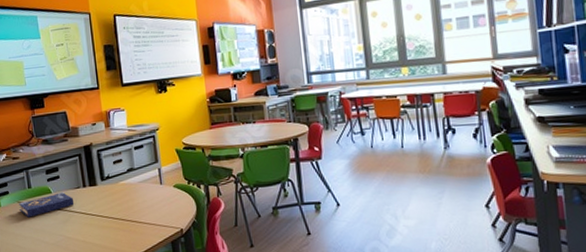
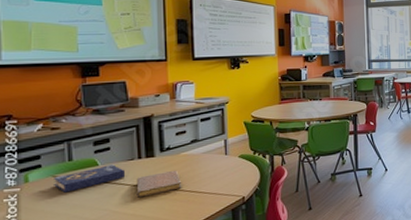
notebook: none [83,199,123,225] -> present [136,170,182,198]

